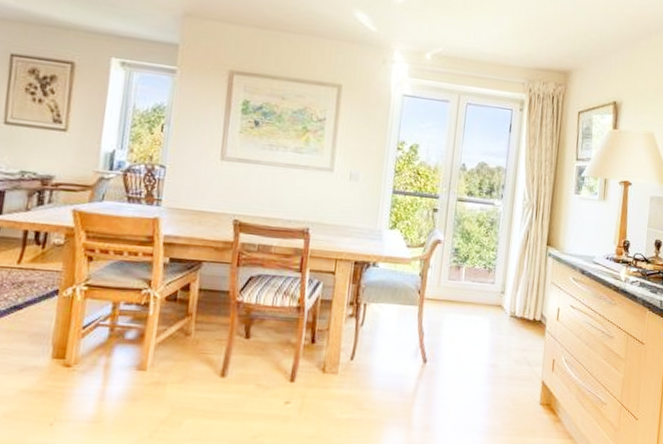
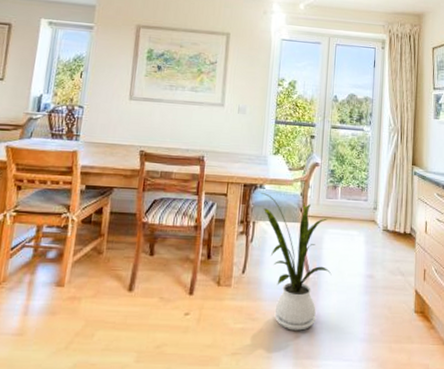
house plant: none [373,272,451,422] -> present [260,193,332,331]

